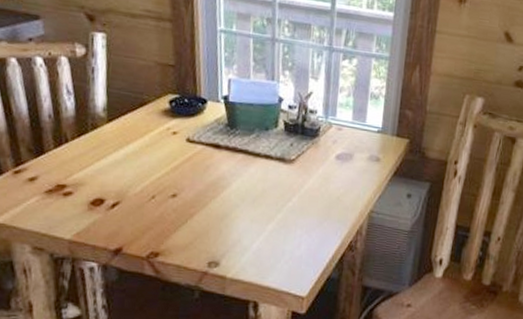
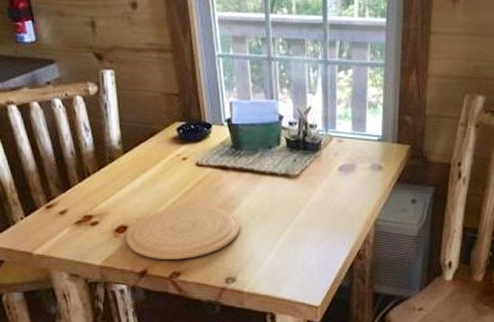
plate: none [101,182,229,239] -> present [126,206,240,260]

